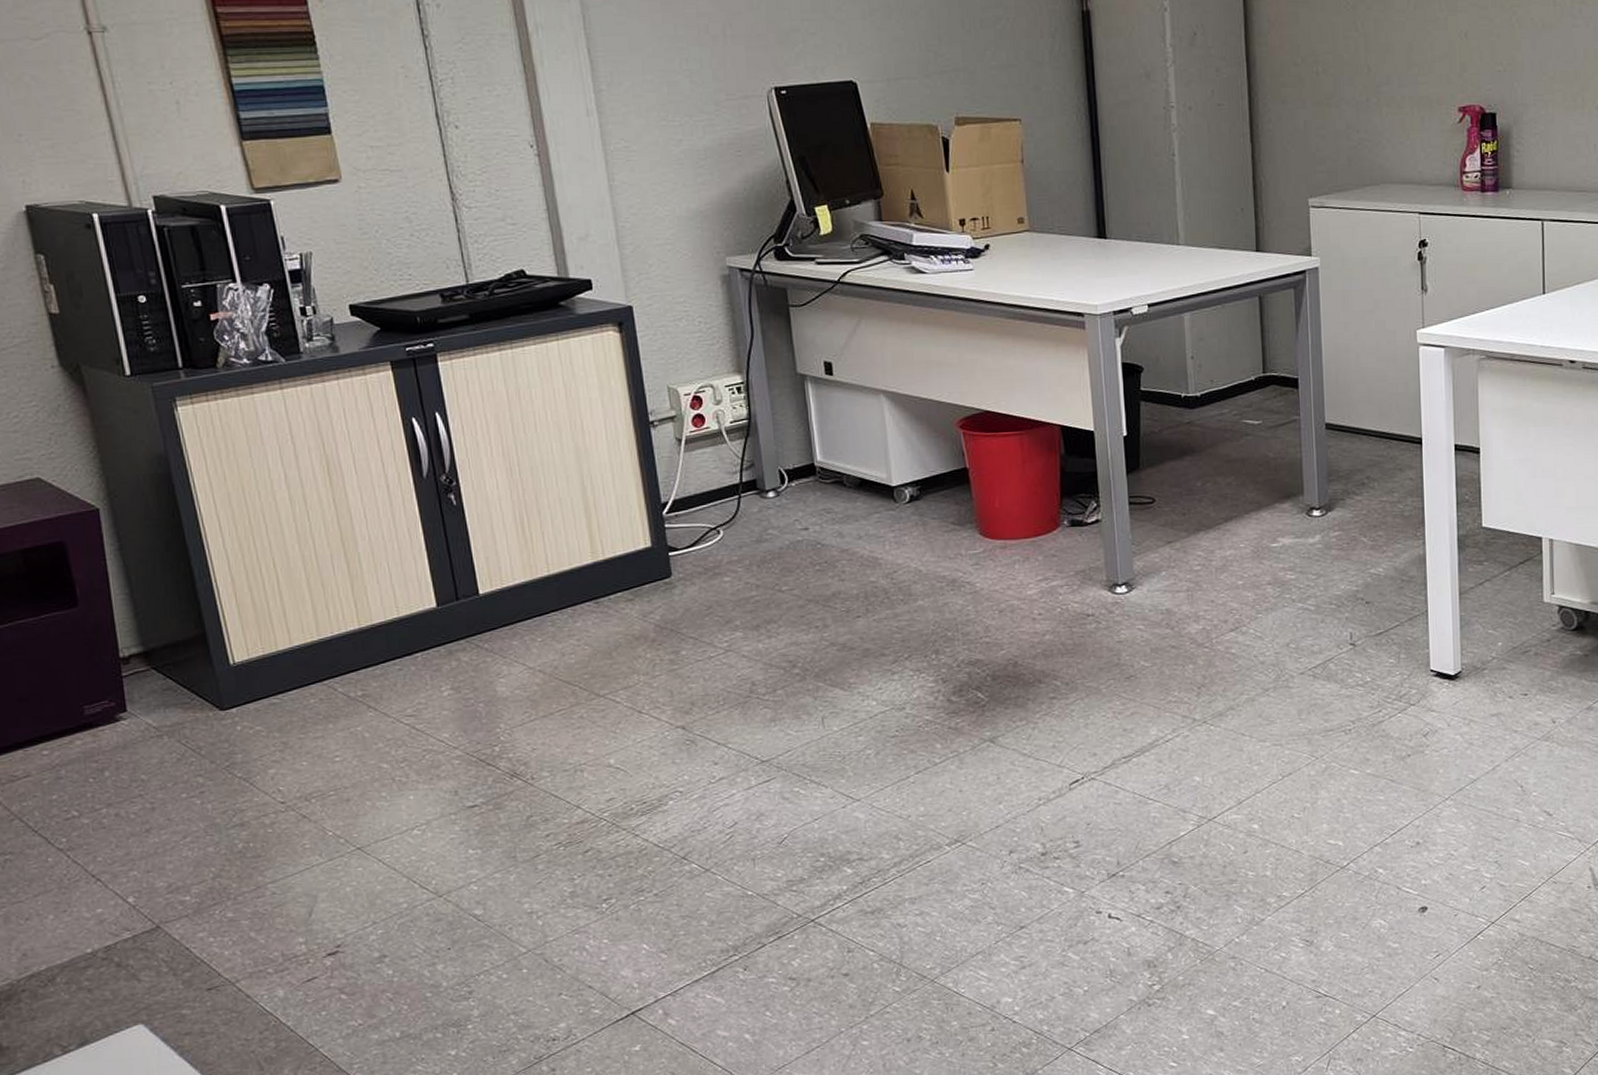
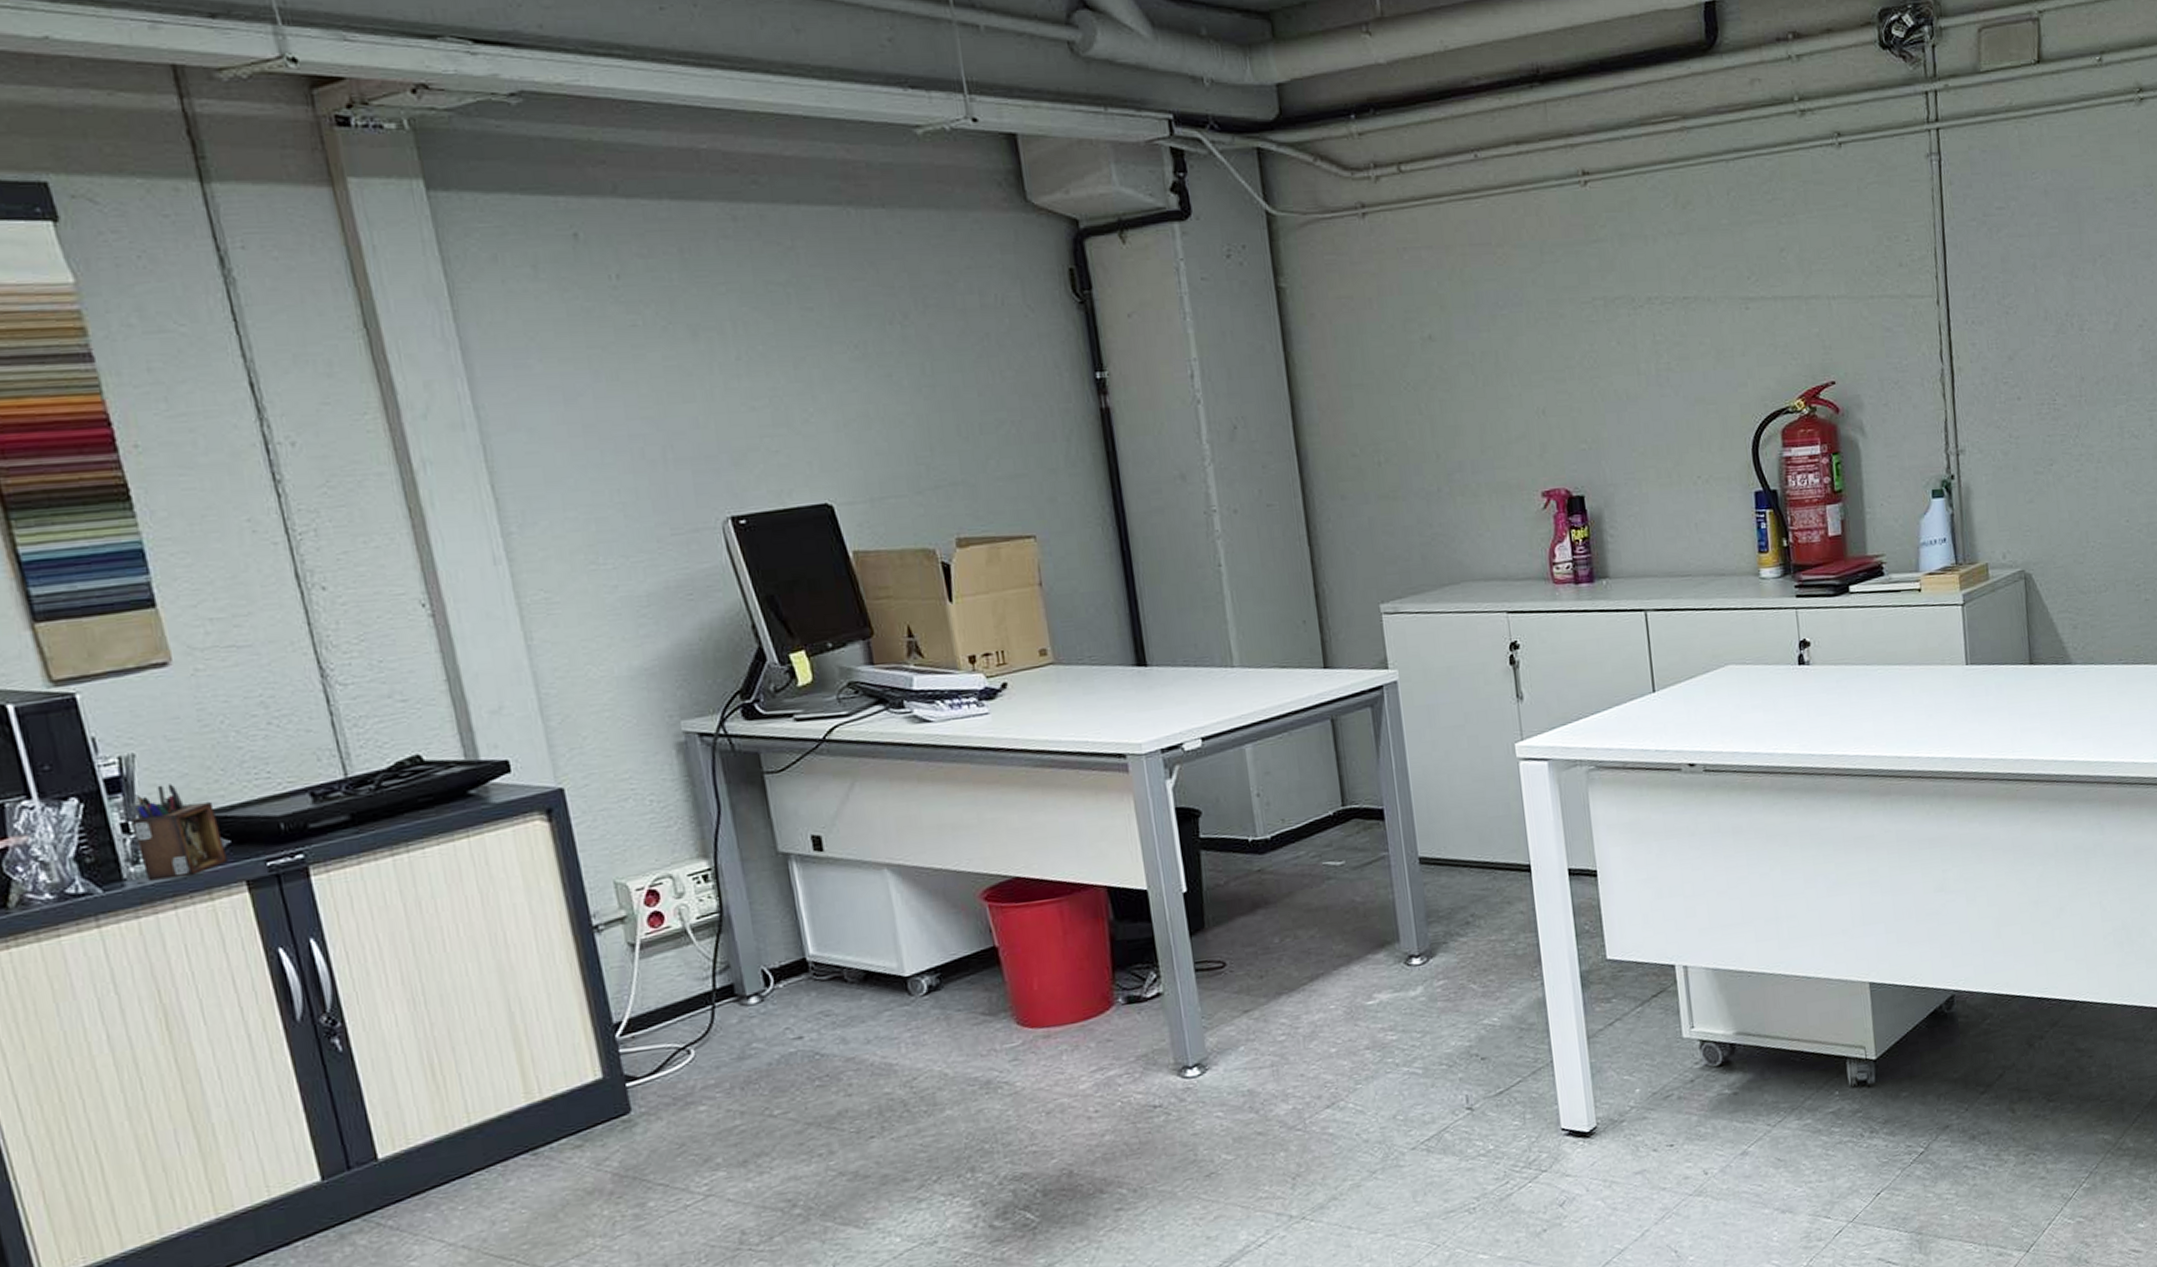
desk organizer: none [306,278,377,356] -> present [128,784,228,882]

